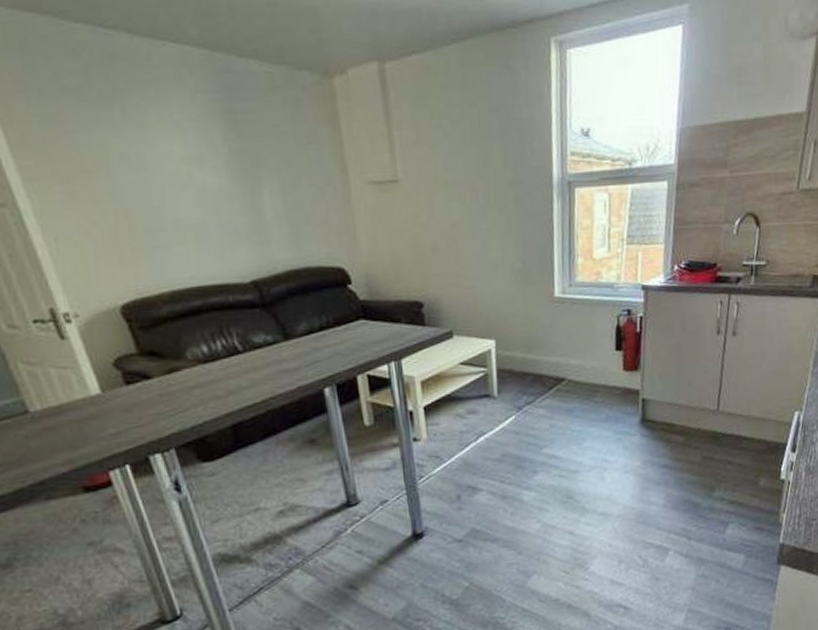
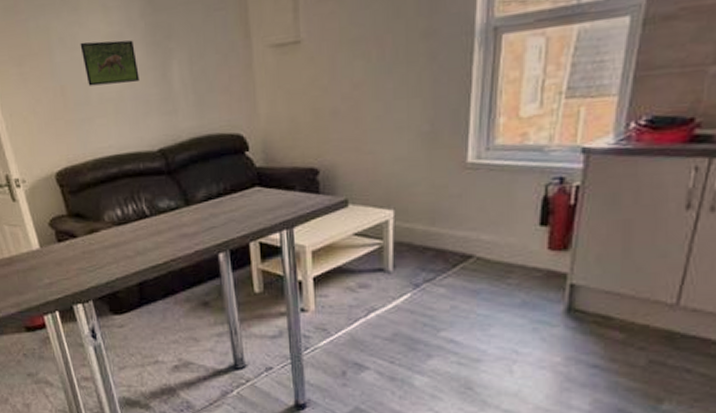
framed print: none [148,162,225,211] -> present [80,40,140,86]

